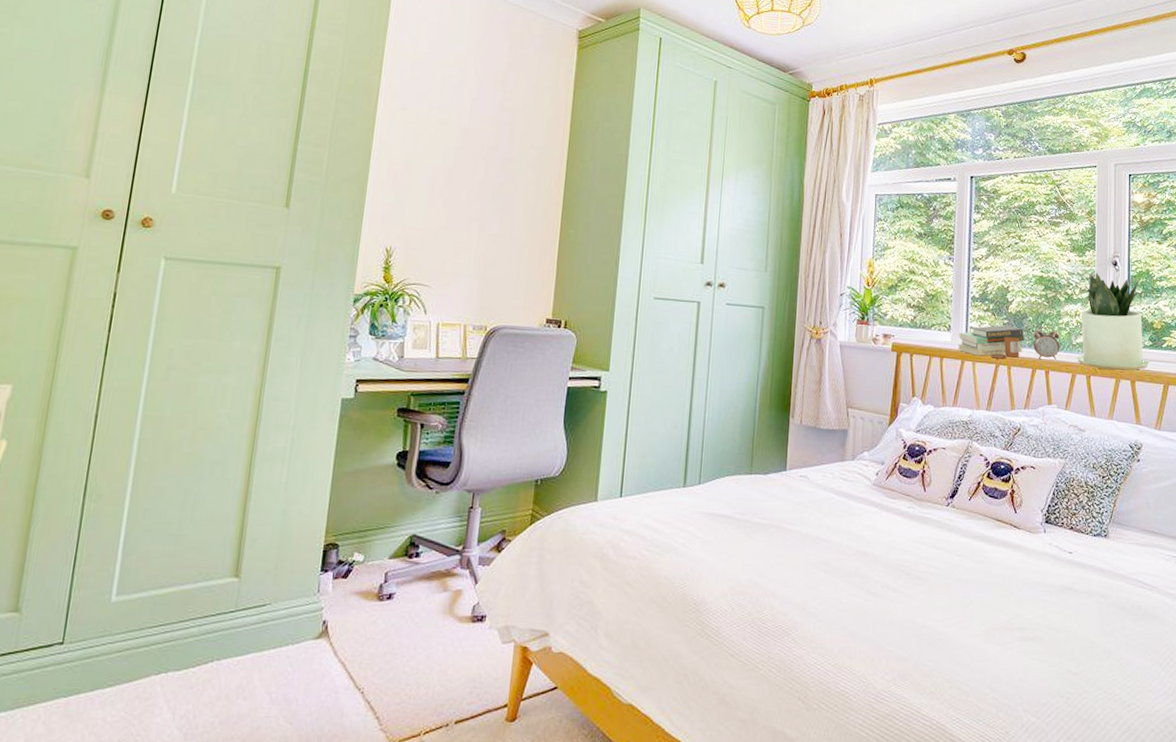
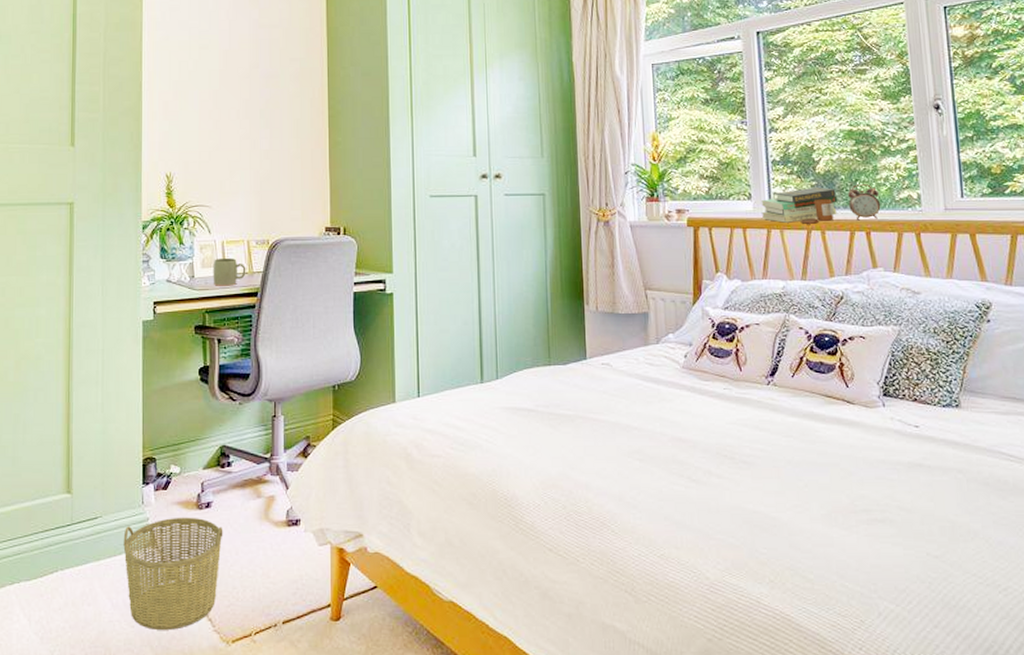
basket: none [290,607,403,728] -> present [123,517,223,630]
mug: none [423,340,460,370] -> present [213,258,246,286]
planter: present [1076,273,1151,371] -> none [901,116,993,224]

